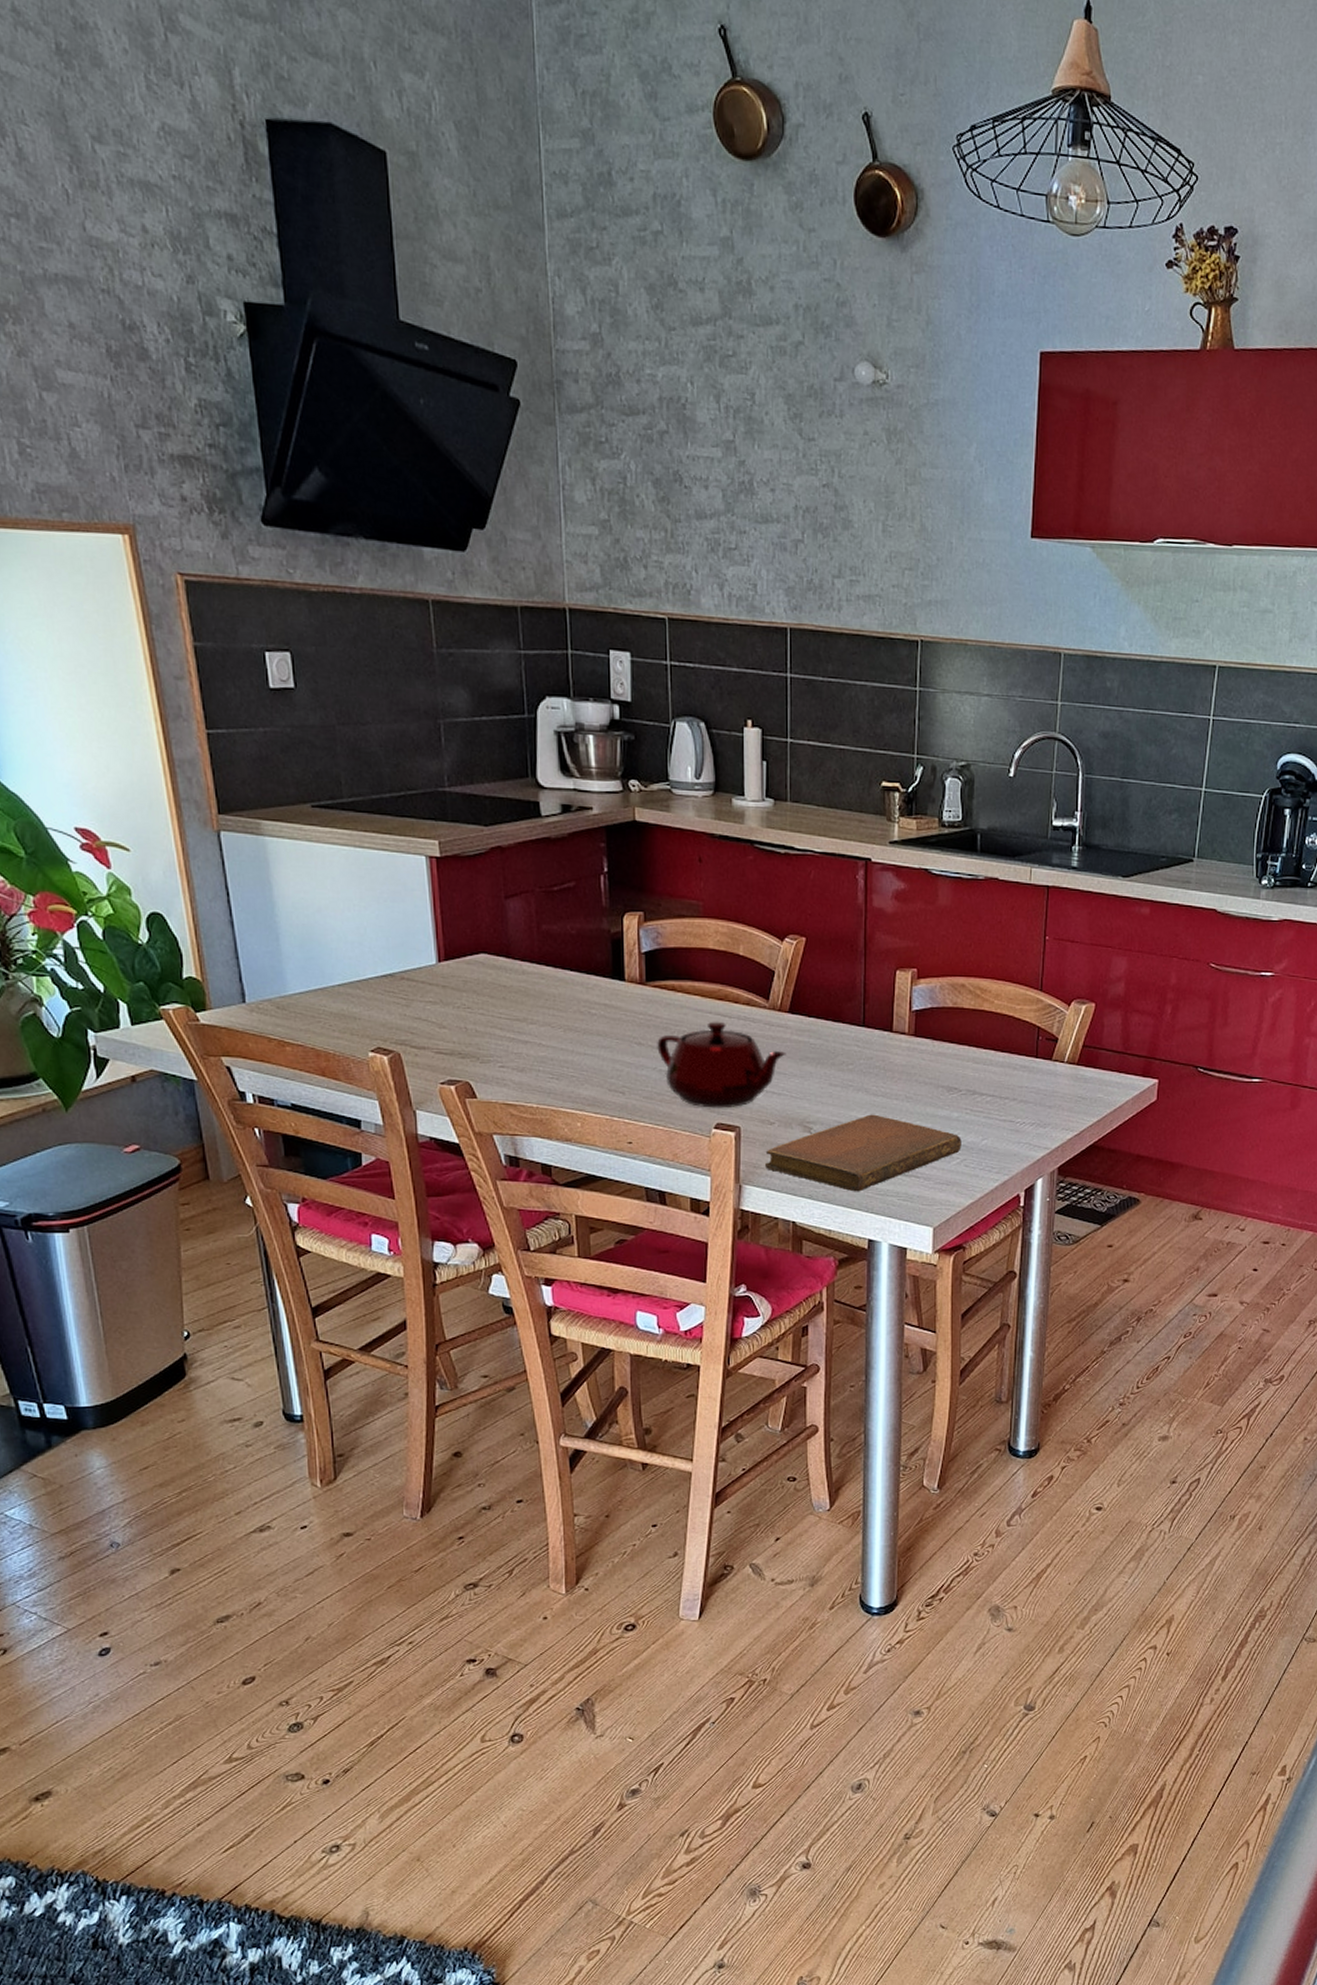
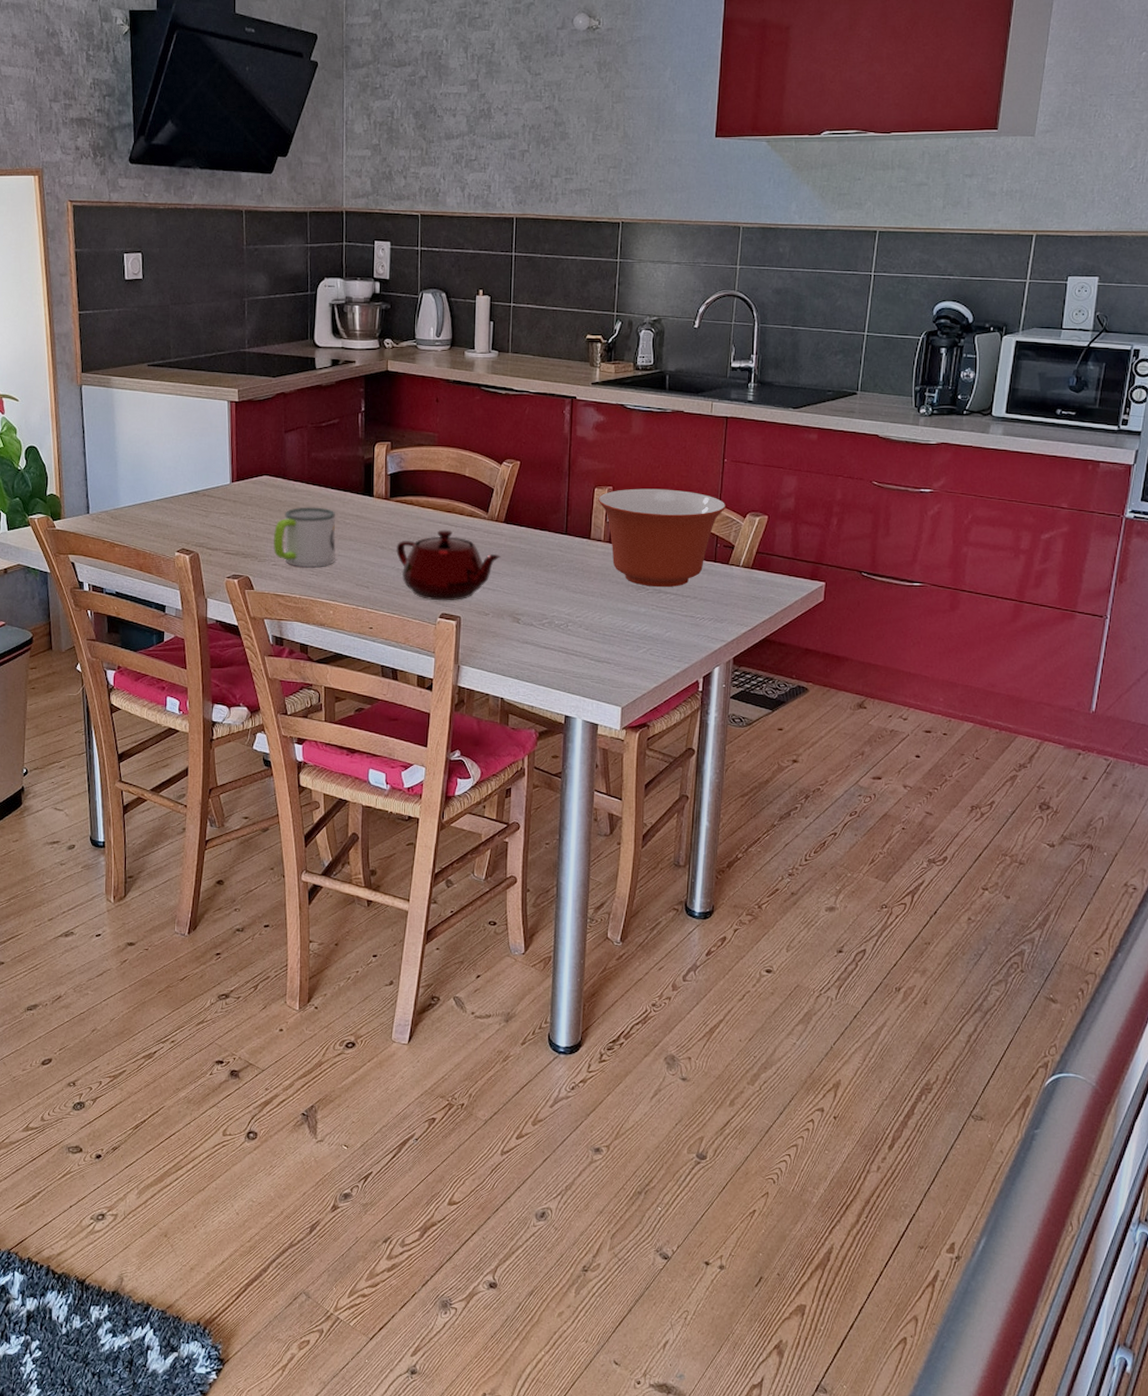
mug: none [498,993,580,1069] -> present [273,507,336,567]
notebook: present [765,1114,961,1192] -> none [480,608,648,674]
mixing bowl: none [900,971,1049,1088] -> present [598,488,727,588]

